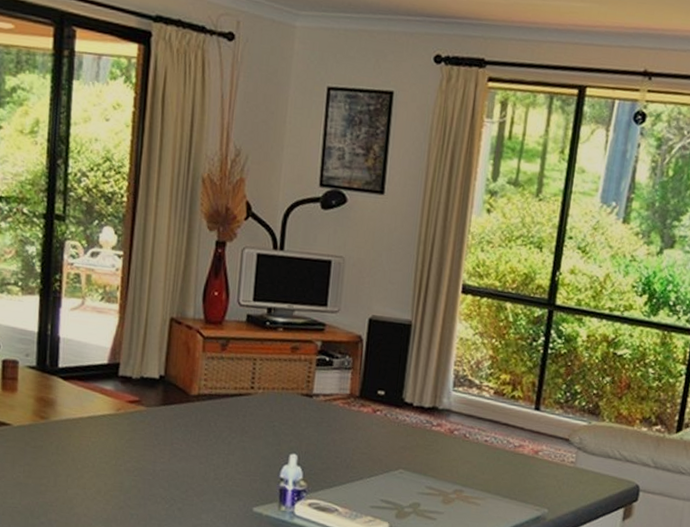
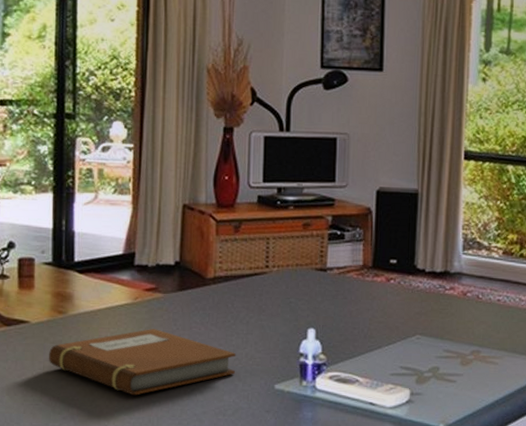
notebook: none [29,441,217,507] -> present [49,329,236,396]

